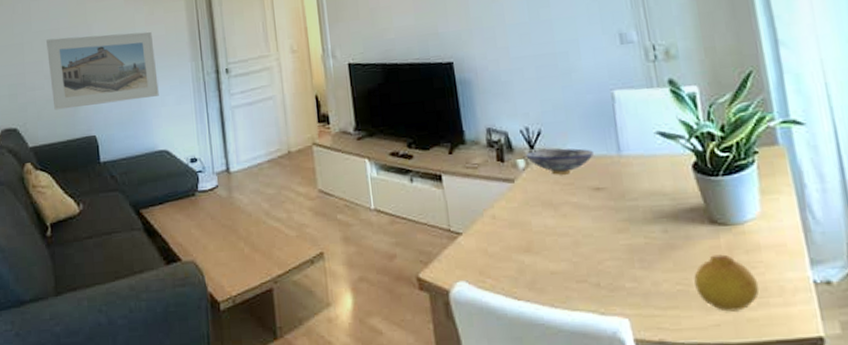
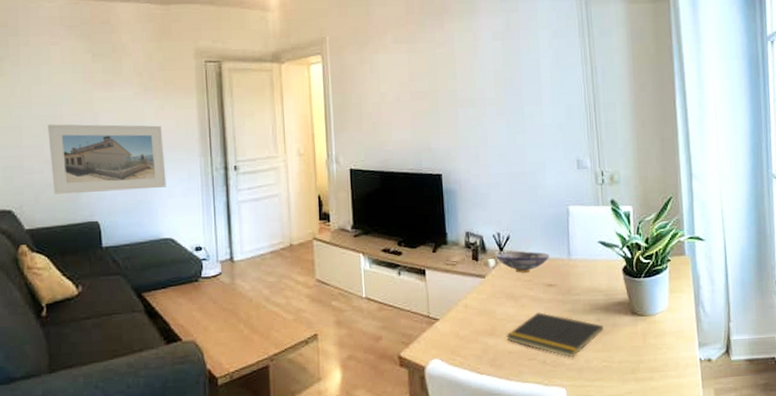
notepad: none [546,223,673,279] -> present [506,312,603,357]
fruit: present [694,254,760,312] -> none [616,338,662,382]

